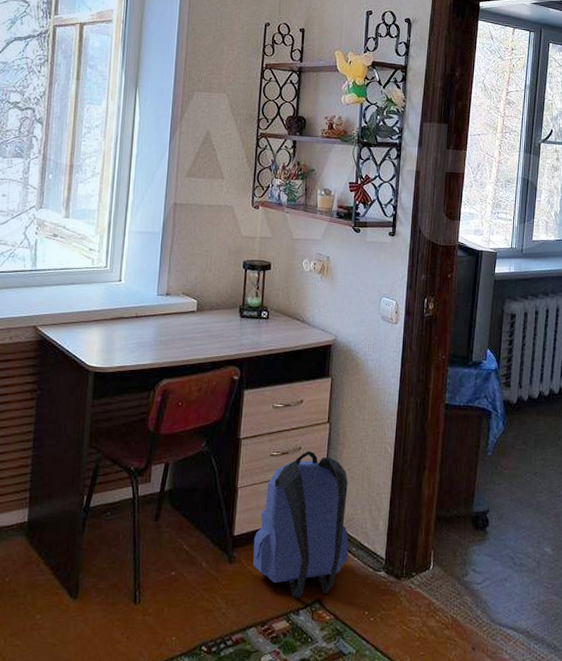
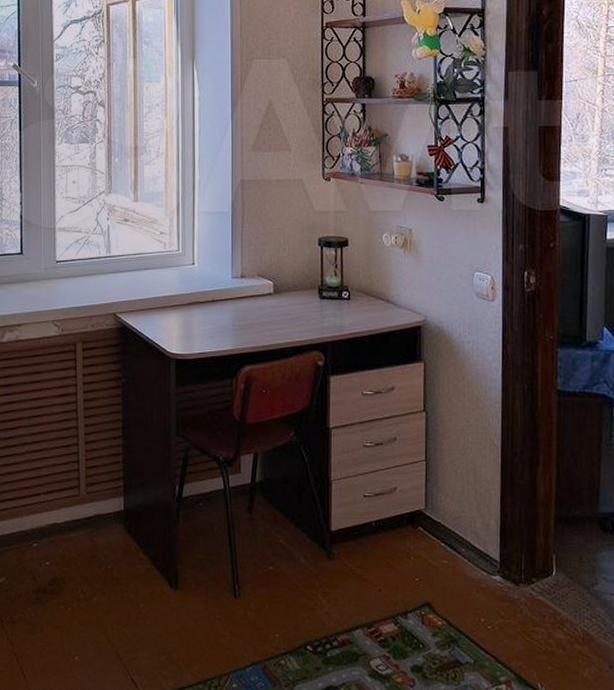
backpack: present [253,451,349,599] -> none [352,441,458,601]

